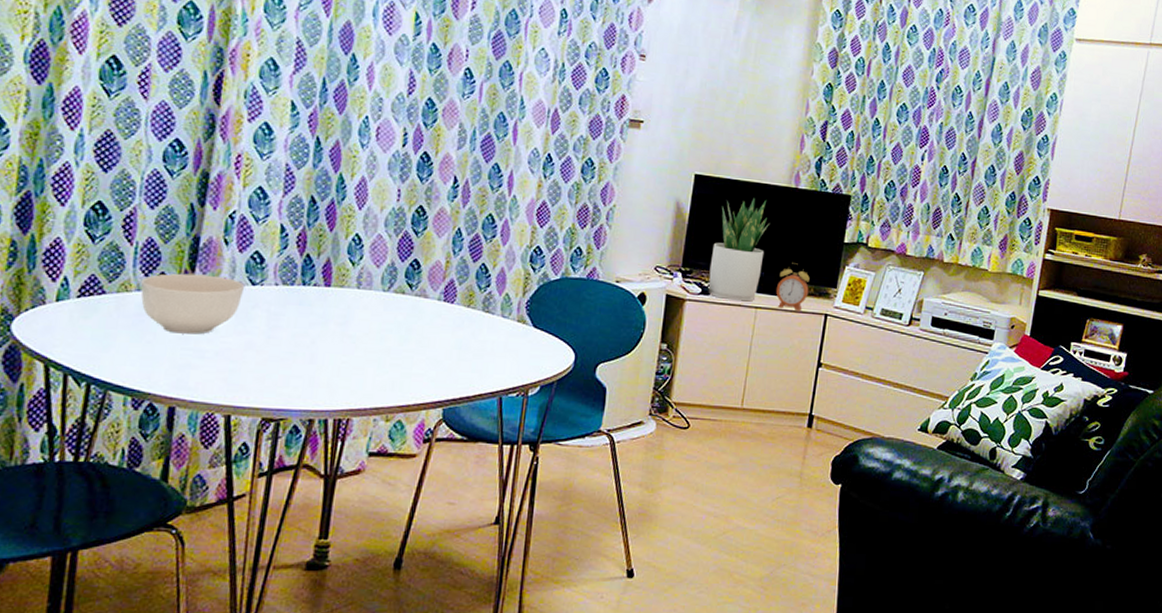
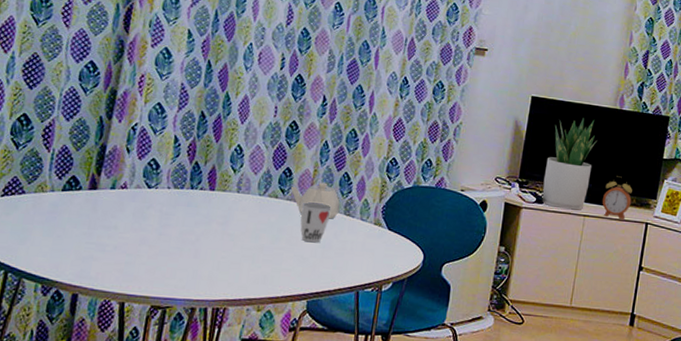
bowl: present [140,273,245,335] -> none [54,176,142,231]
teapot: none [420,275,478,317] -> present [291,182,341,219]
cup: none [431,298,468,344] -> present [300,202,332,243]

